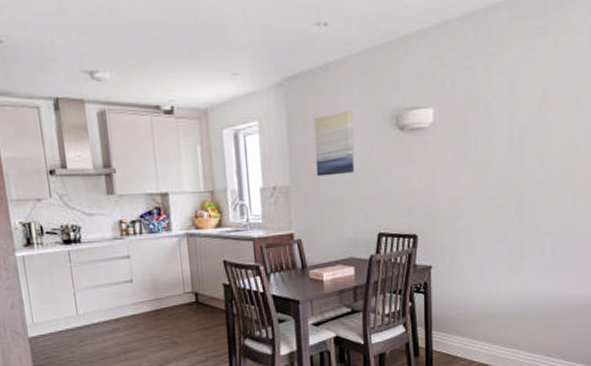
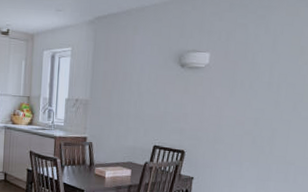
wall art: present [314,111,355,176] -> none [111,47,145,96]

